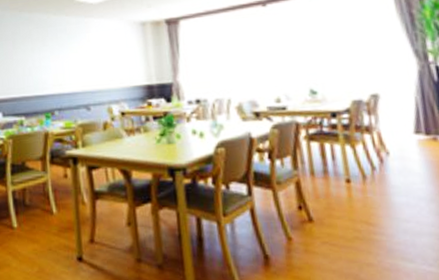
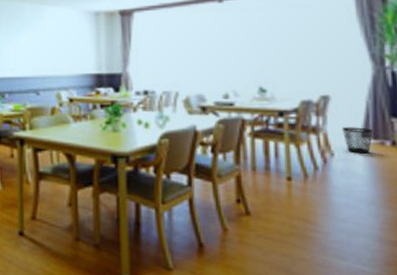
wastebasket: none [394,123,425,151] -> present [341,127,373,154]

